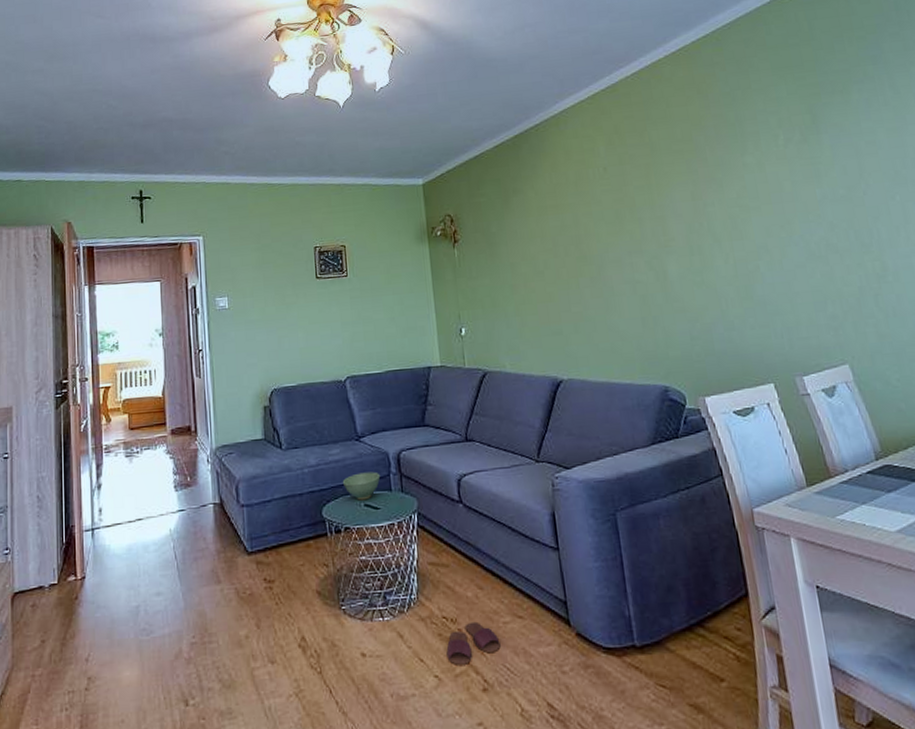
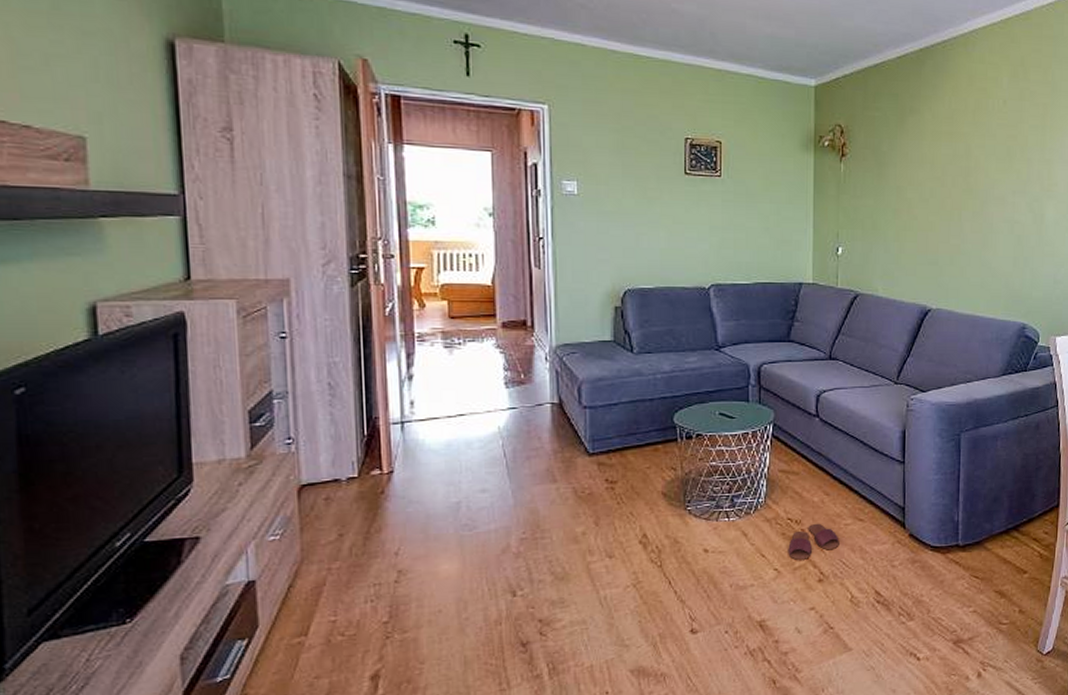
bowl: present [342,471,381,501] -> none [697,382,739,409]

